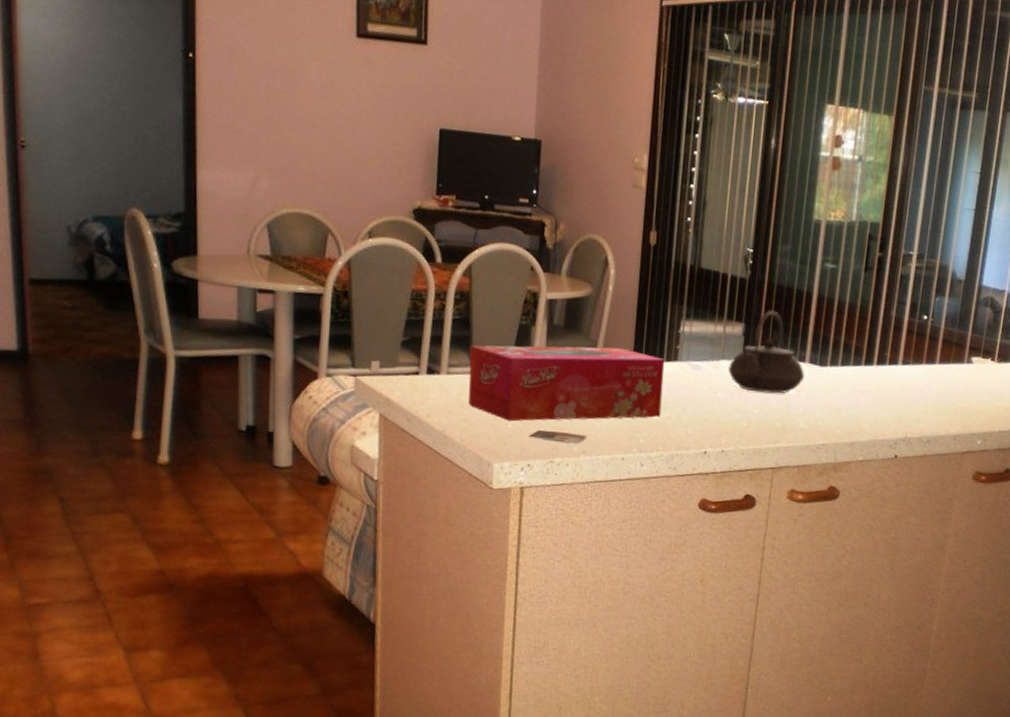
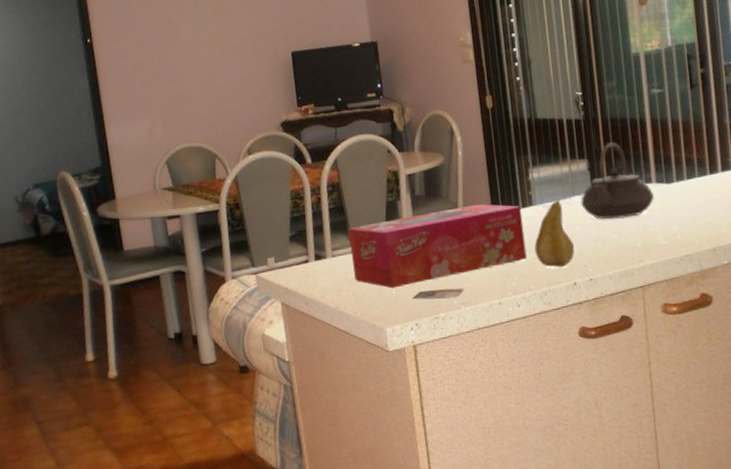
fruit: none [670,359,713,433] -> present [534,199,575,268]

